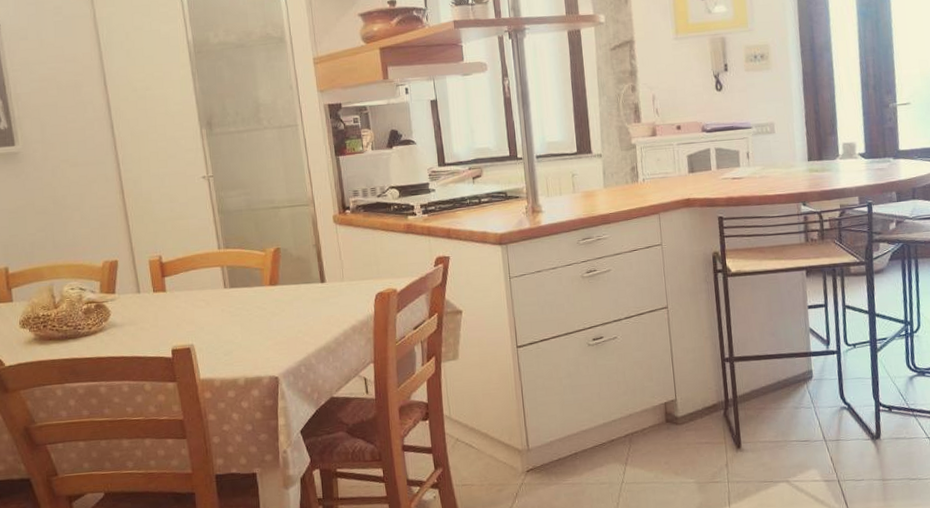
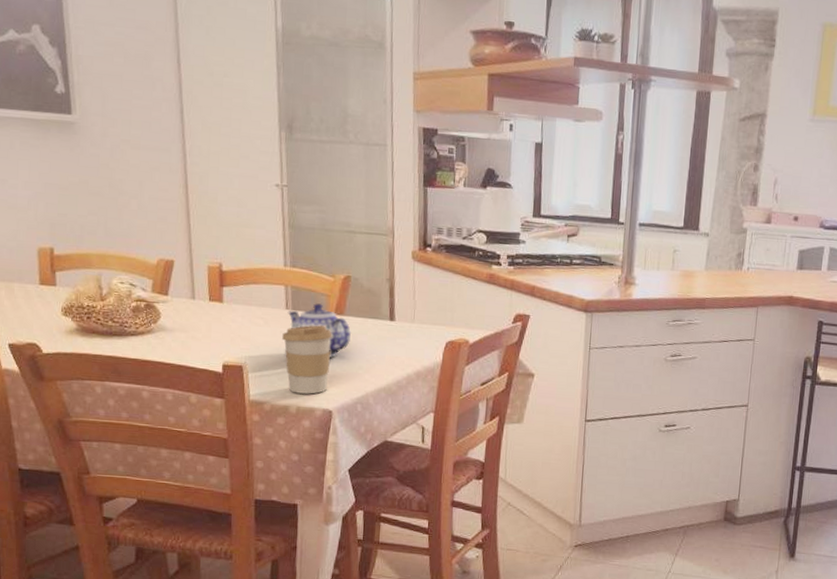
coffee cup: none [224,298,271,366] -> present [282,325,332,394]
teapot: none [226,278,288,327] -> present [287,303,352,358]

